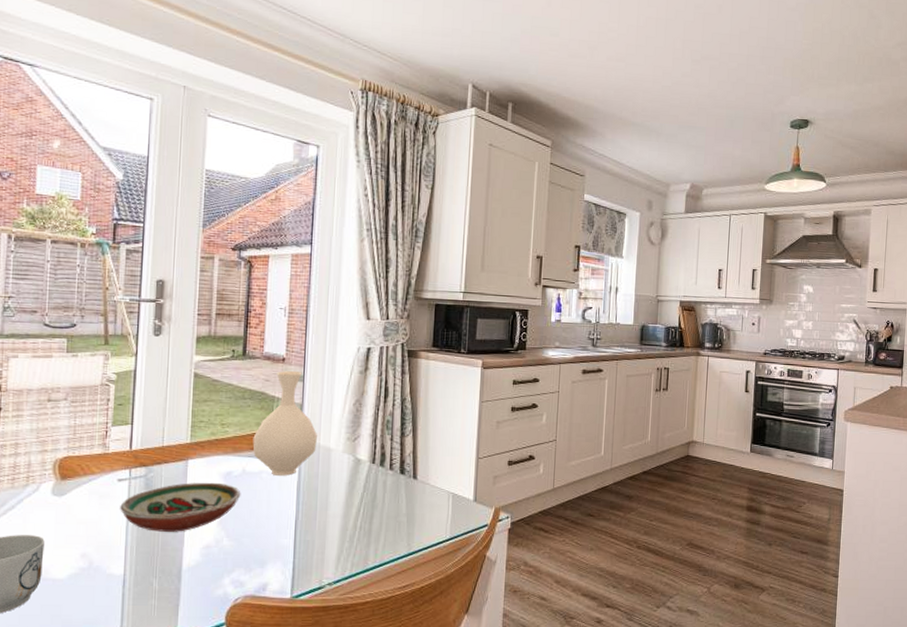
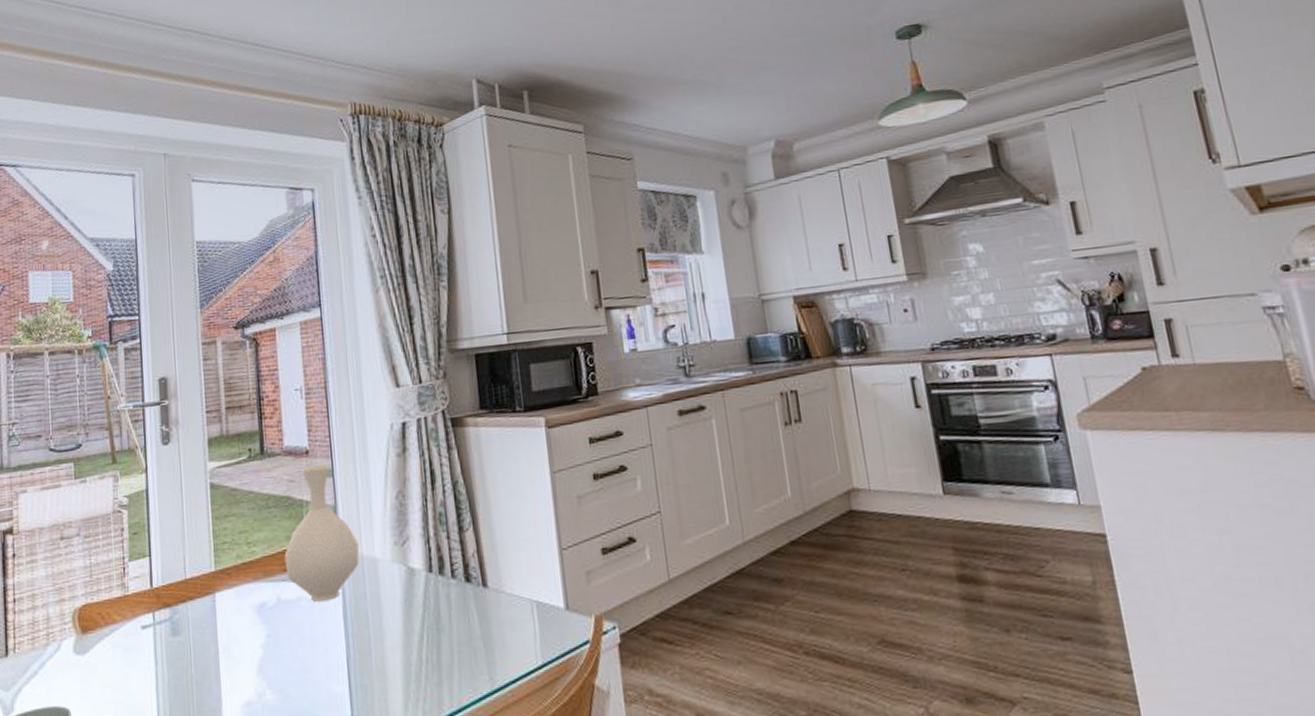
decorative bowl: present [120,482,241,532] -> none [147,618,280,689]

